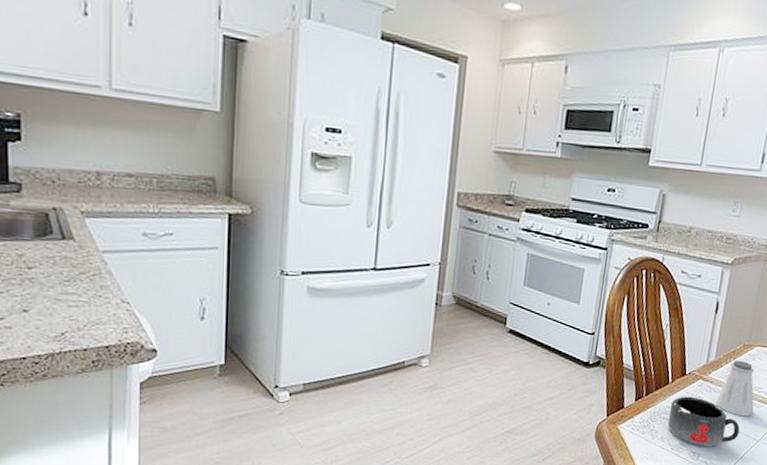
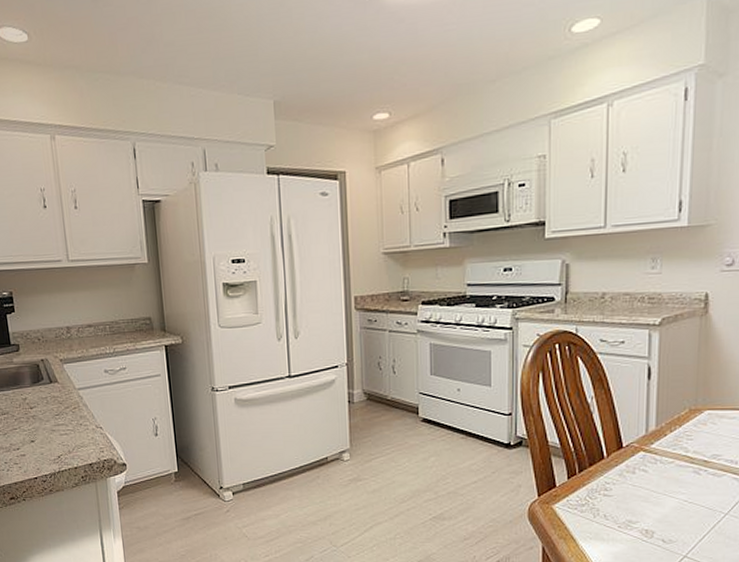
mug: present [667,396,740,447] -> none [609,470,700,523]
saltshaker: present [716,360,755,417] -> none [665,427,715,488]

